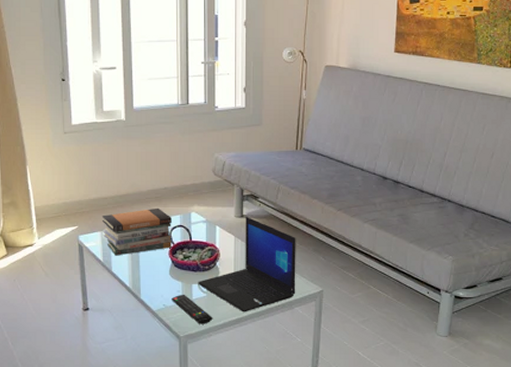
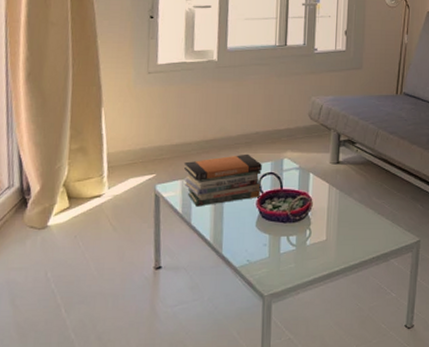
remote control: present [172,294,213,324] -> none [257,247,302,281]
laptop: present [198,216,296,313] -> none [287,162,394,267]

